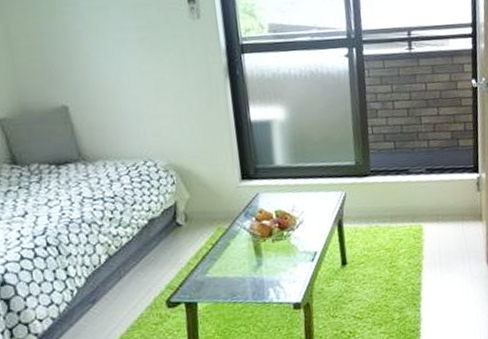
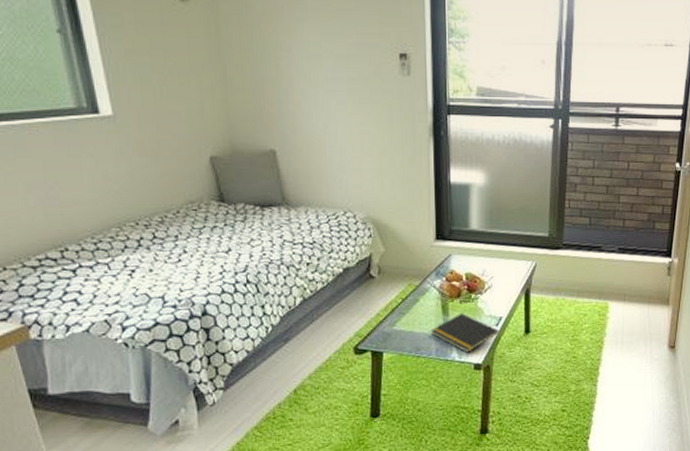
notepad: none [245,252,316,293] -> present [431,313,500,353]

